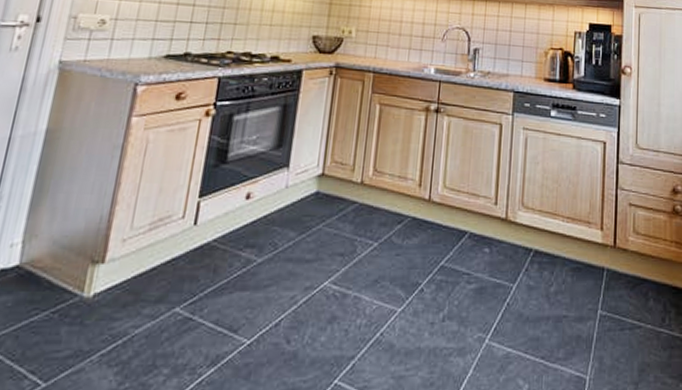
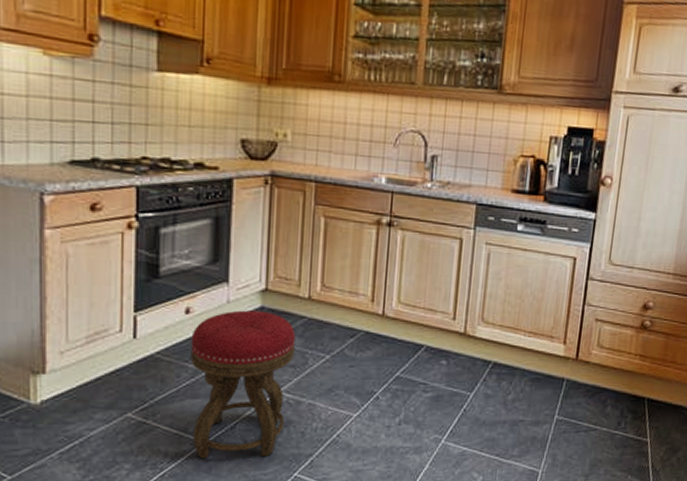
stool: none [235,195,346,362] -> present [190,310,296,459]

